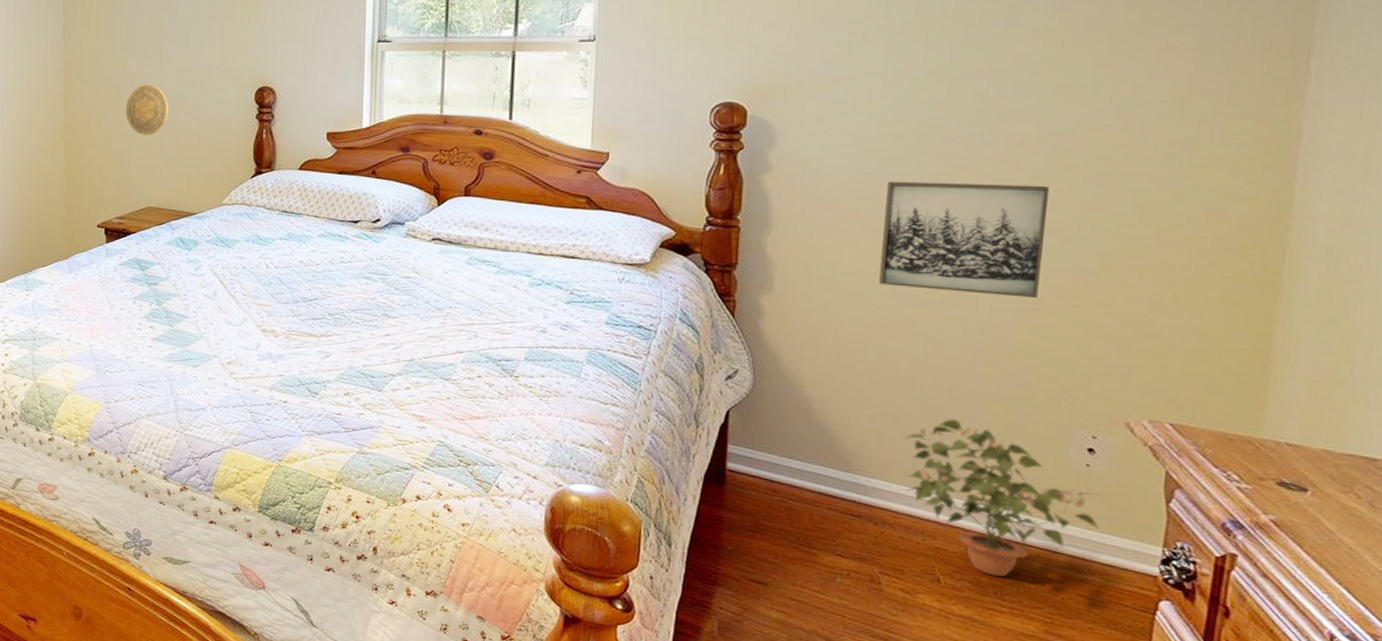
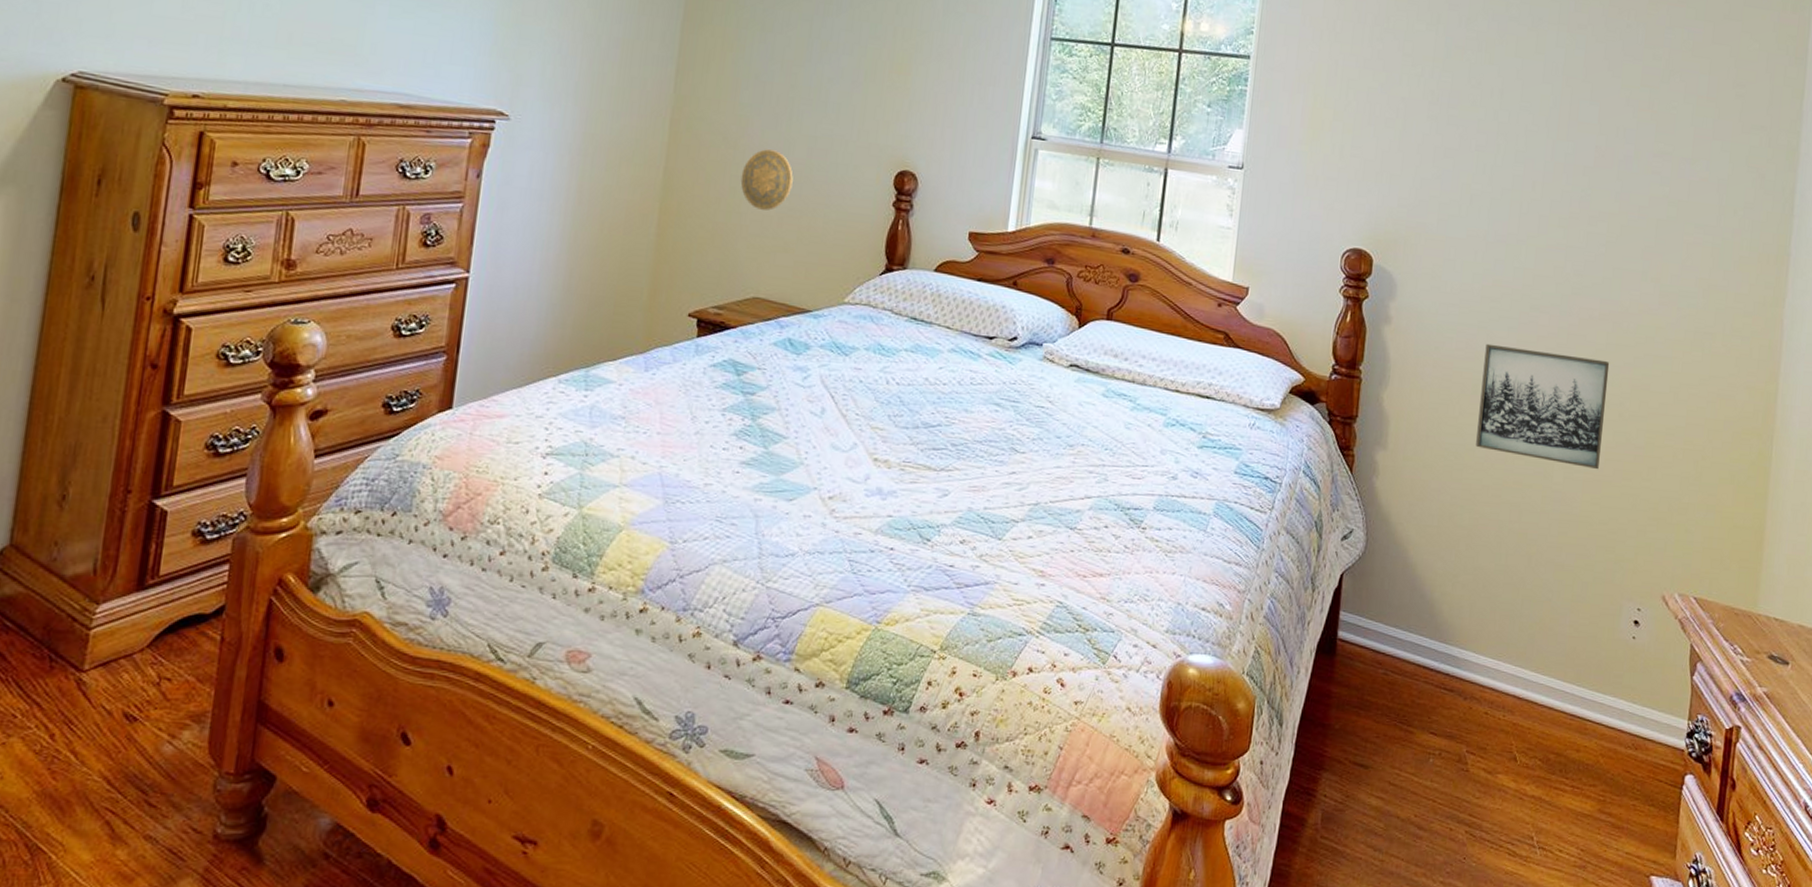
potted plant: present [903,418,1099,576] -> none [1490,587,1641,753]

